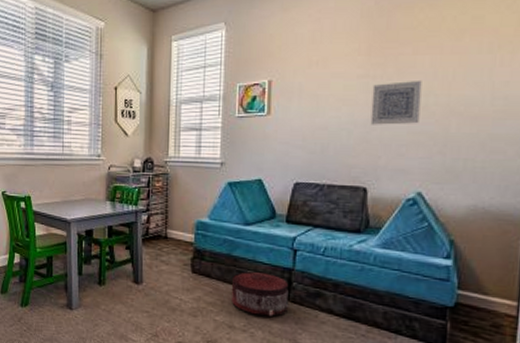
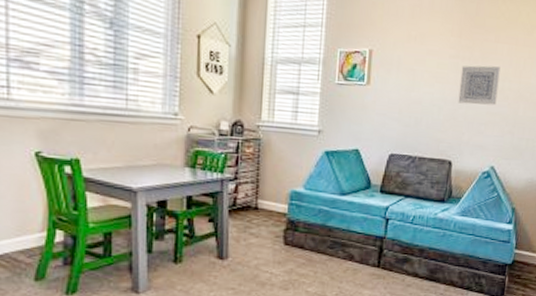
pouf: present [231,272,289,316] -> none [324,242,380,283]

